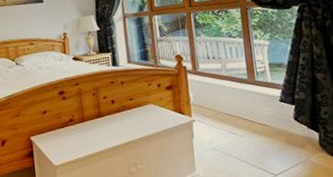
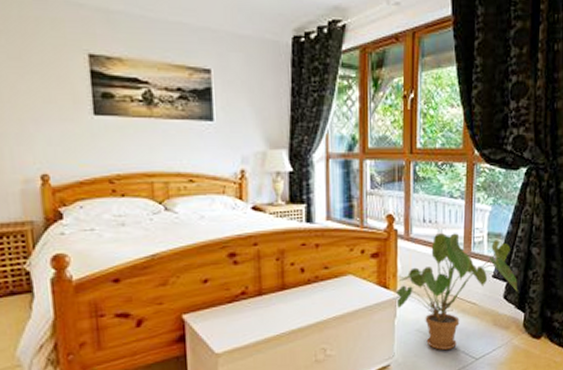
house plant: none [190,65,308,167] -> present [395,233,518,351]

